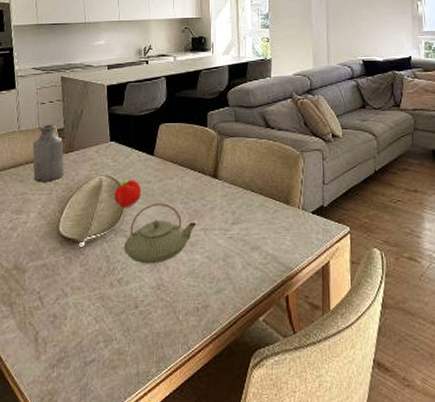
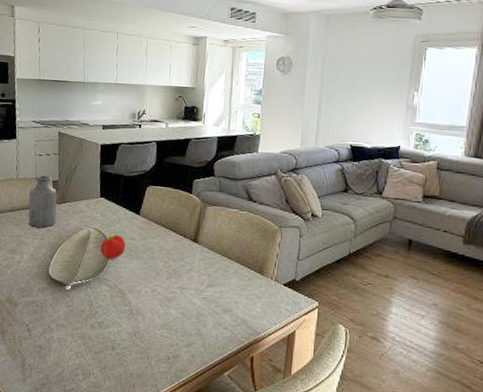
teapot: present [123,203,197,264] -> none [105,259,175,313]

